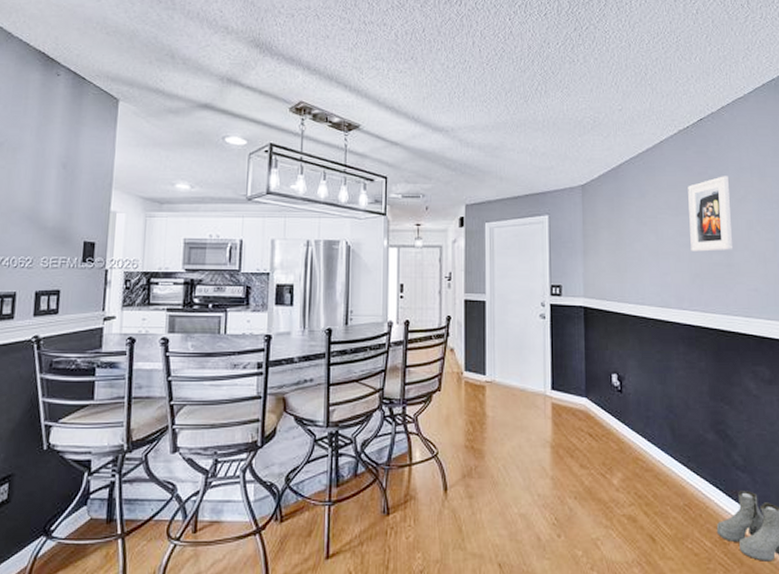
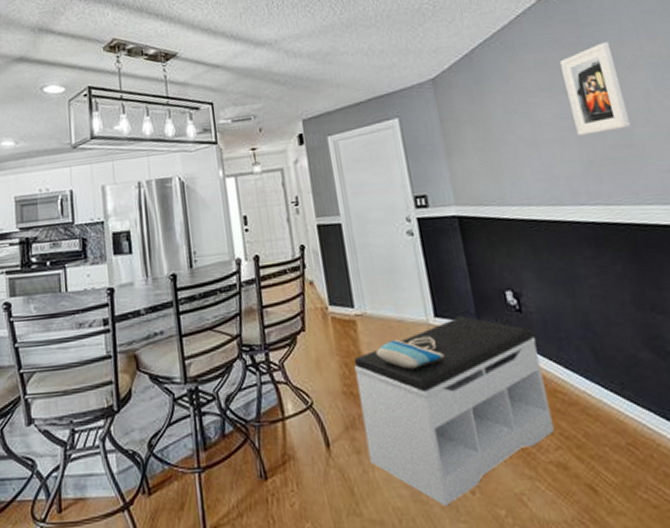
bench: none [478,392,631,545] -> present [353,316,555,506]
tote bag: none [498,405,554,431] -> present [375,336,445,369]

